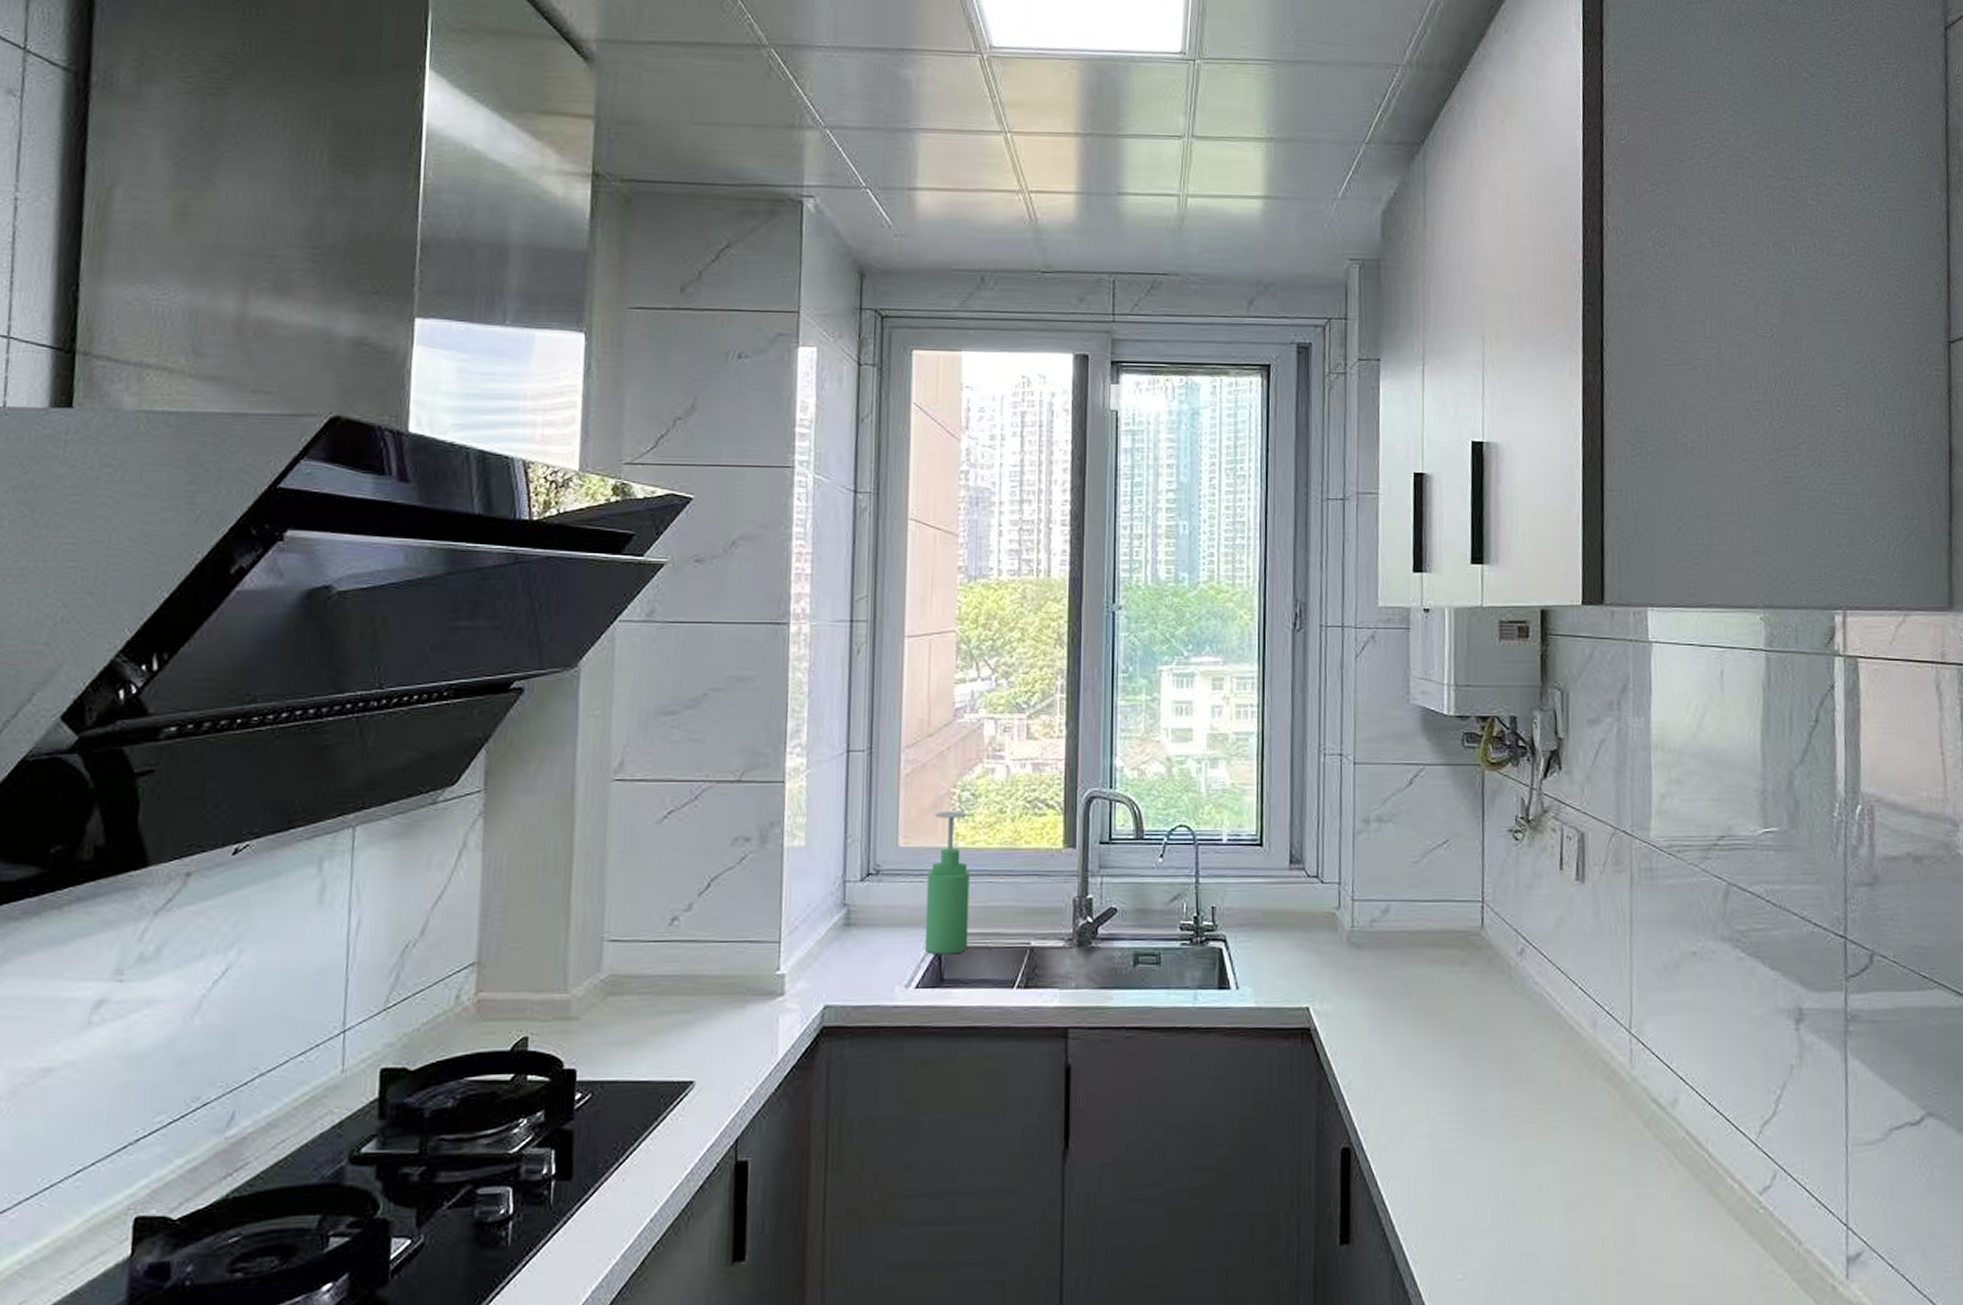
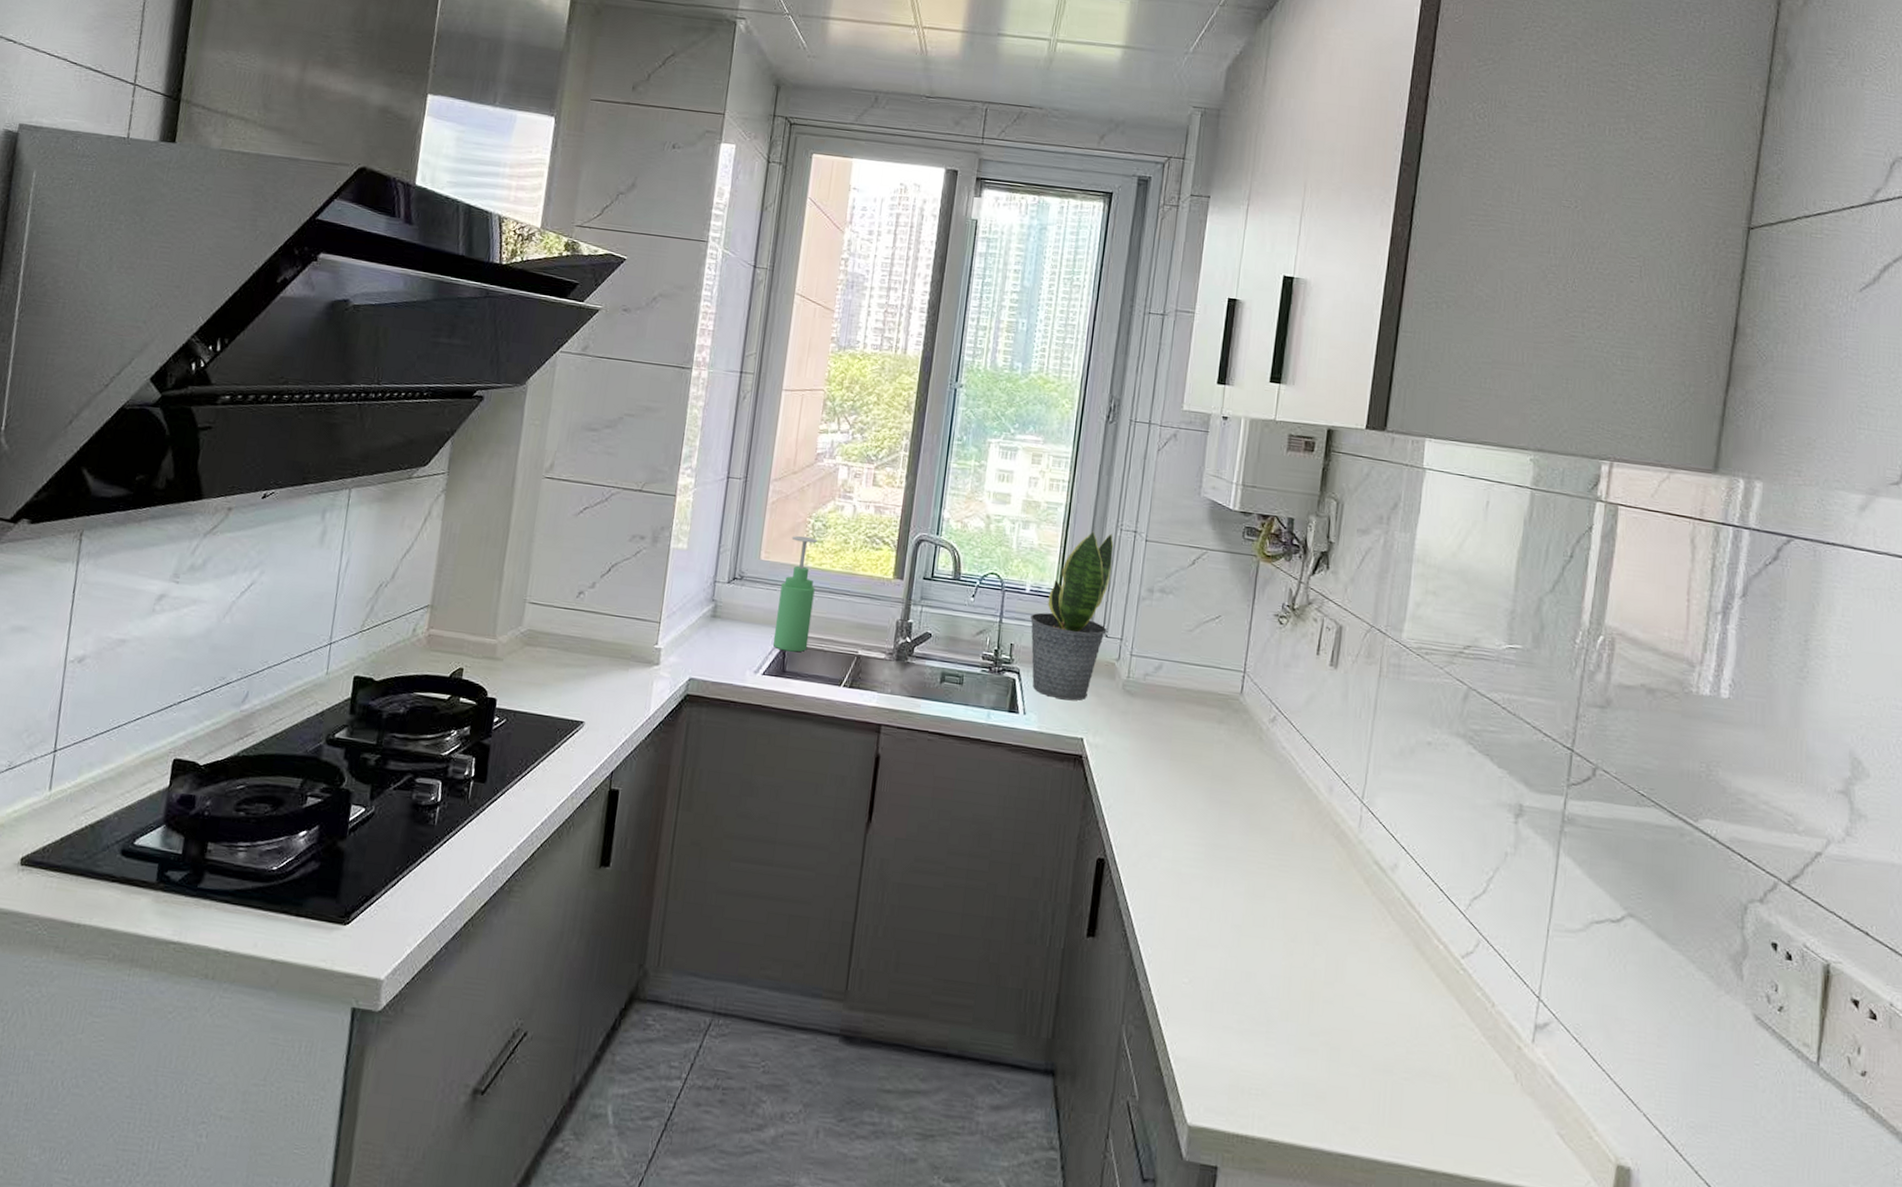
potted plant: none [1232,760,1322,965] -> present [1030,531,1114,701]

